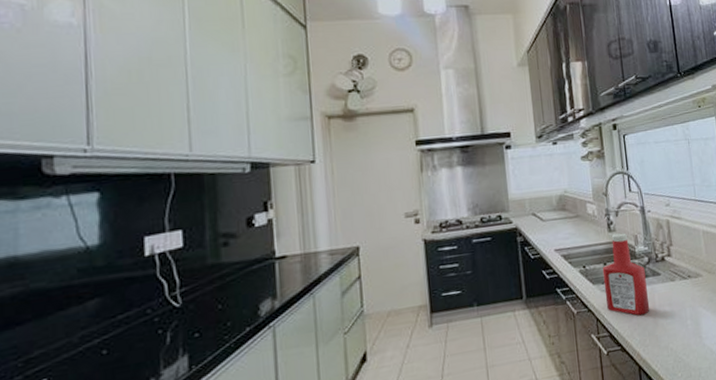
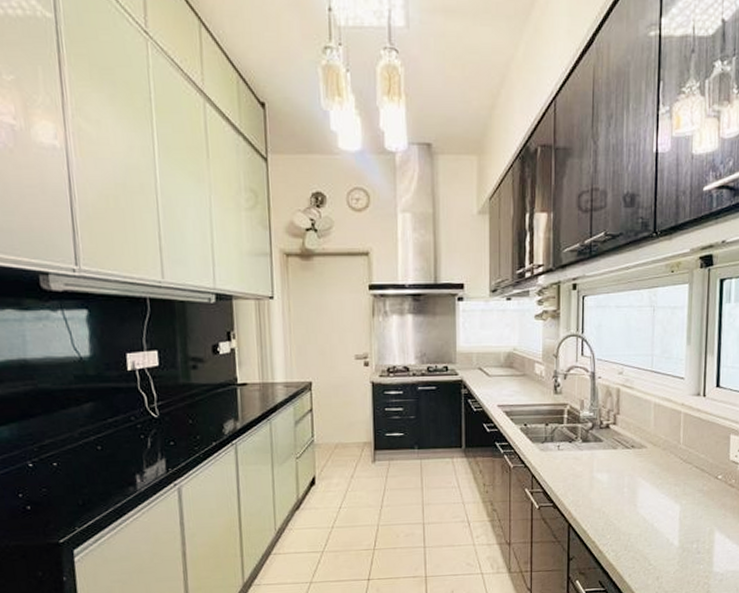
ketchup bottle: present [602,233,650,316] -> none [543,396,587,478]

